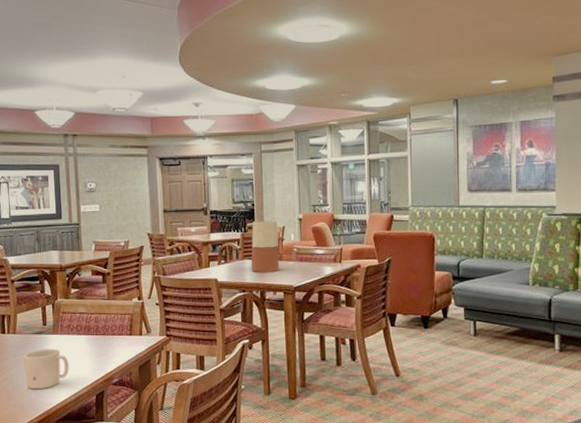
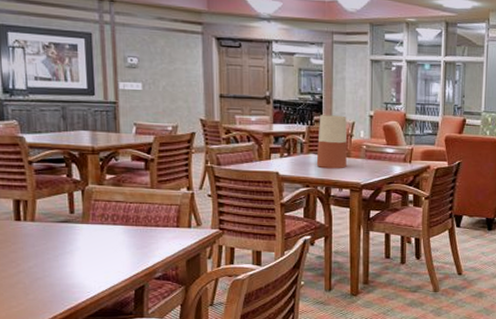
mug: present [24,348,69,390] -> none [45,239,103,283]

